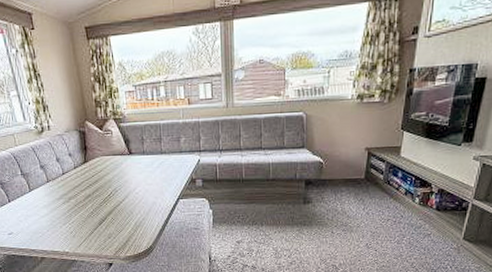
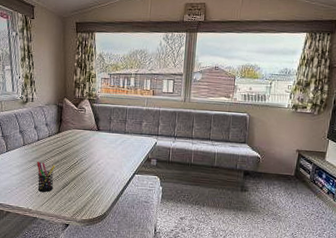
pen holder: none [66,198,89,231] -> present [37,161,55,192]

